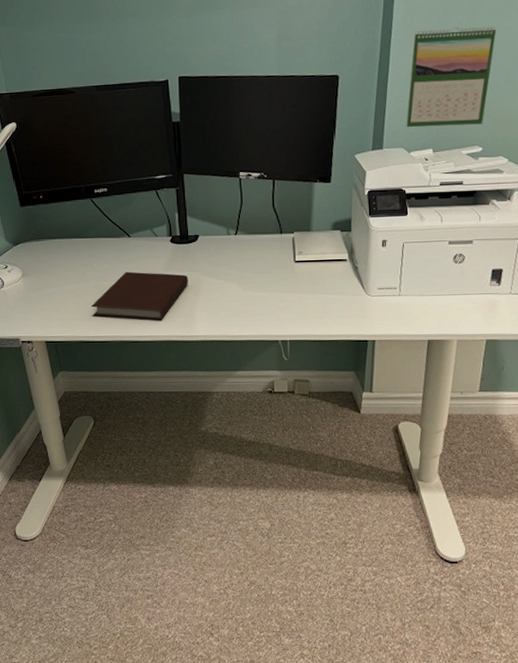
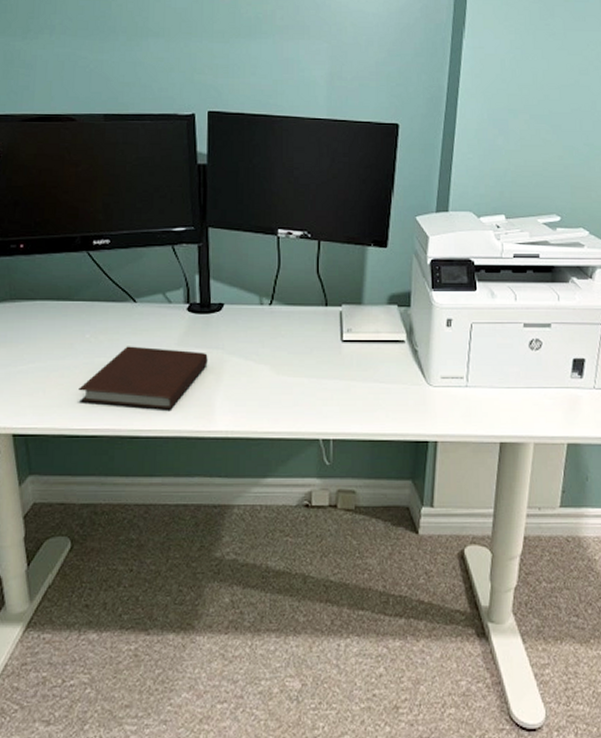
calendar: present [406,26,497,128] -> none [475,80,575,190]

